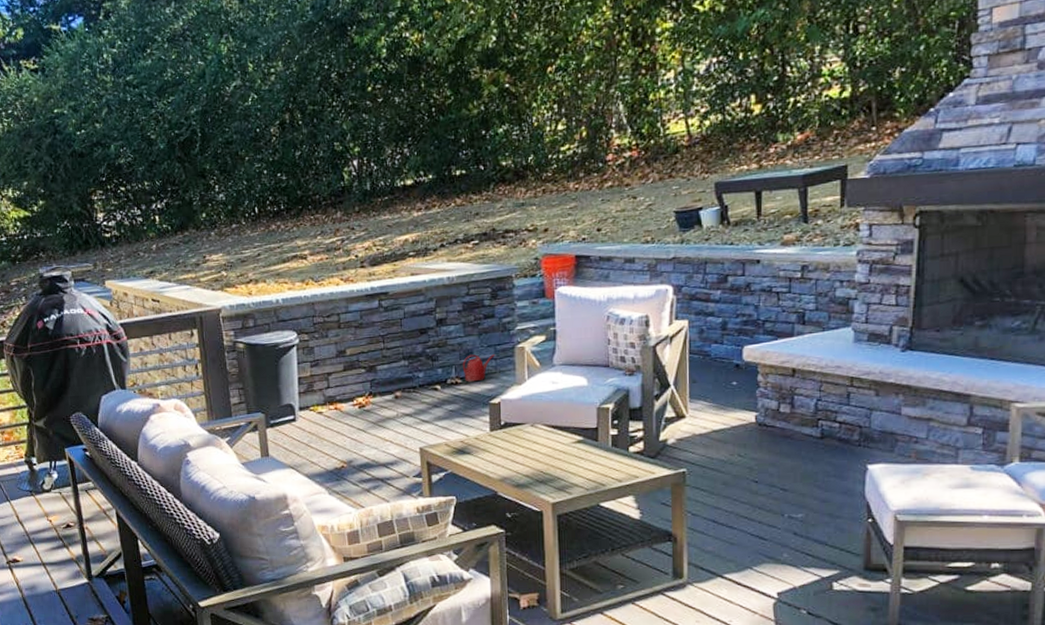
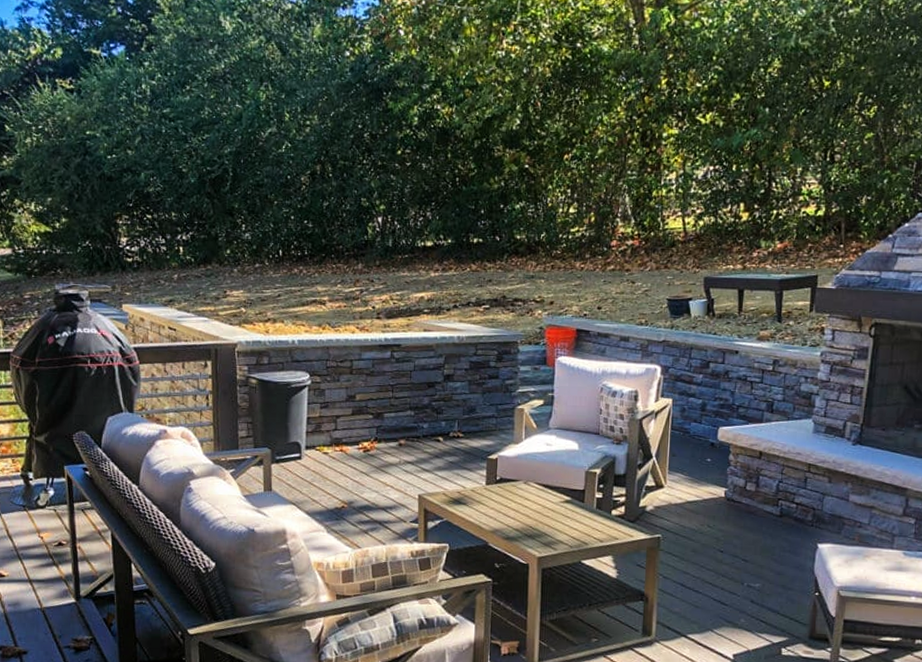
watering can: present [462,354,496,382] -> none [465,411,497,437]

